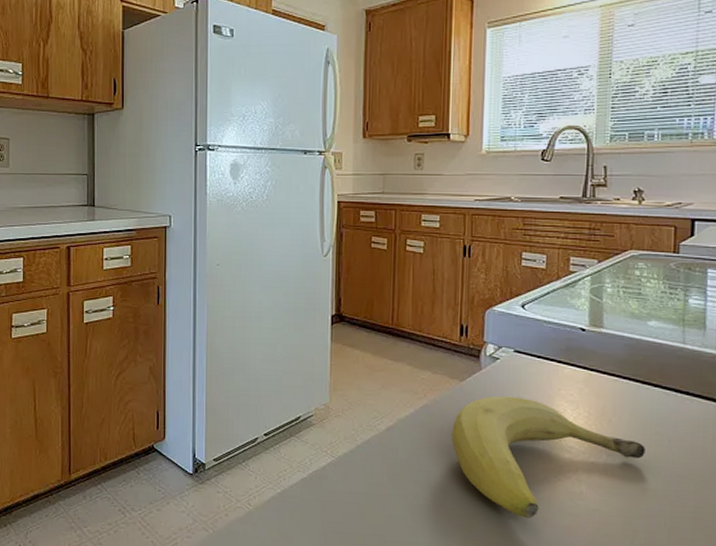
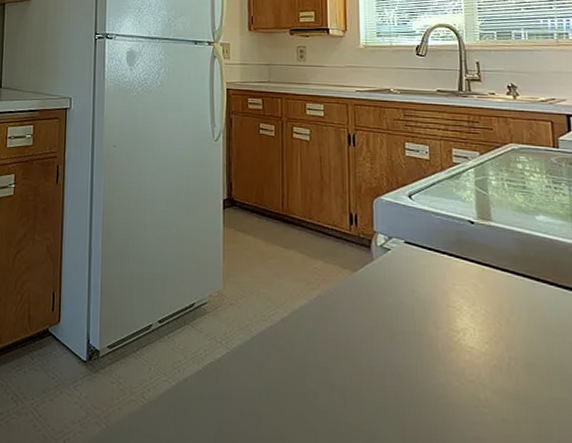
fruit: present [451,396,646,519] -> none [347,289,549,427]

